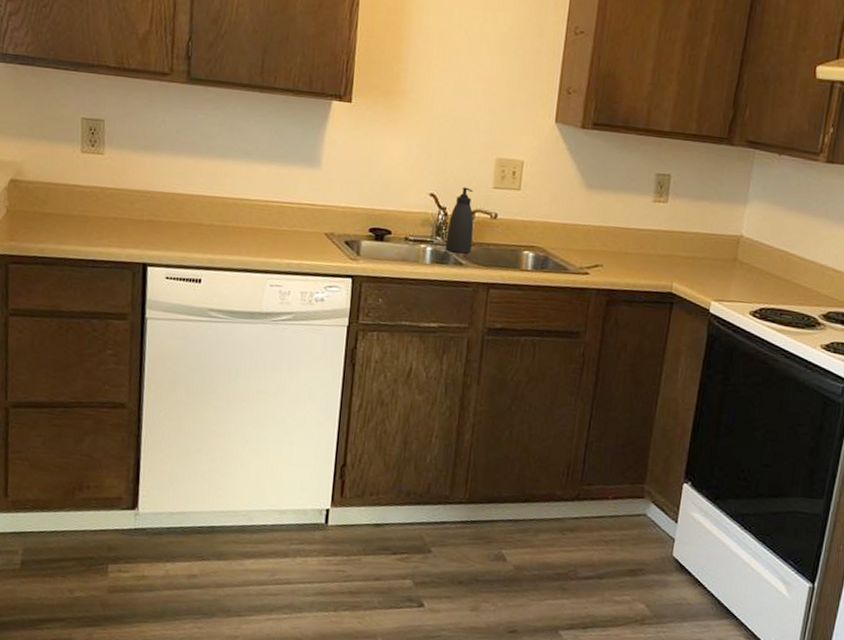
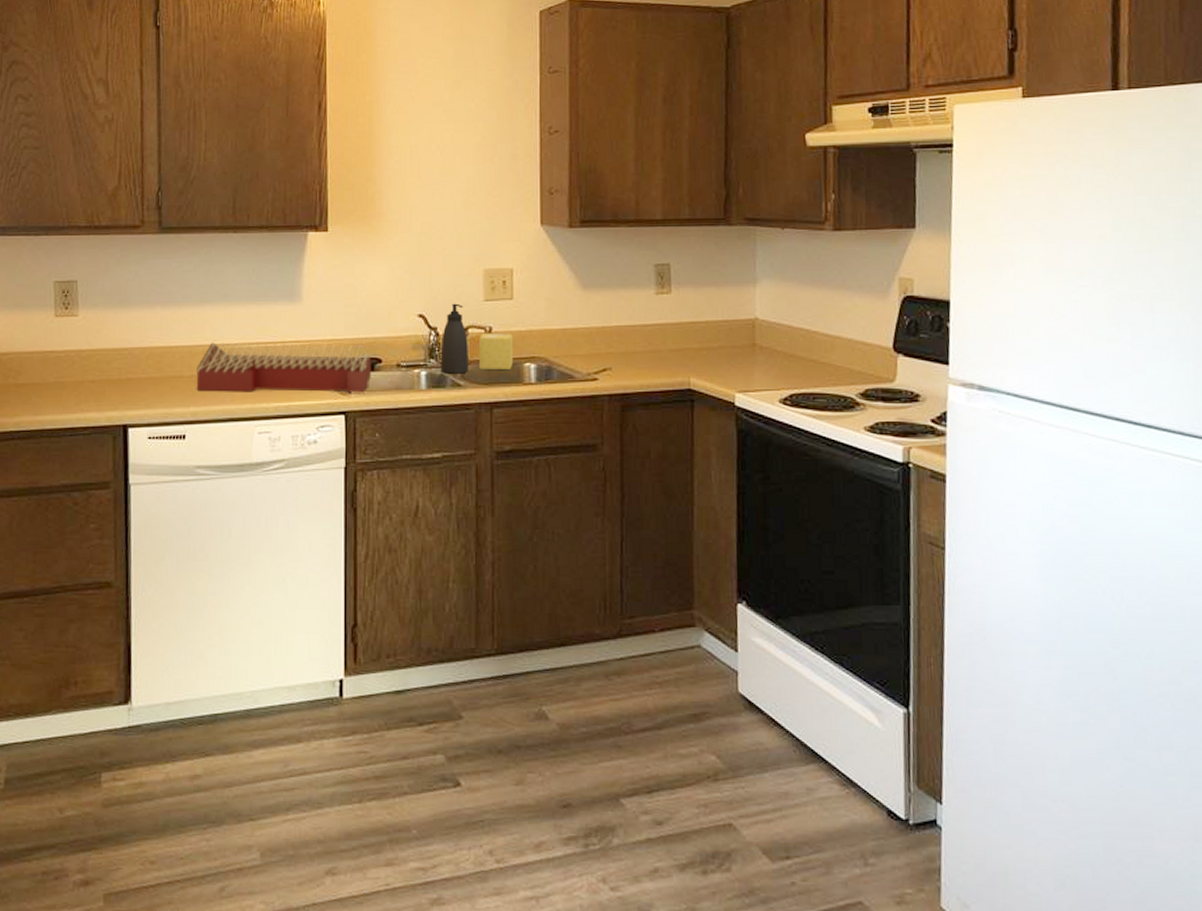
dish rack: none [214,196,382,261] -> present [196,342,372,393]
sponge: none [482,219,517,255] -> present [479,334,514,369]

